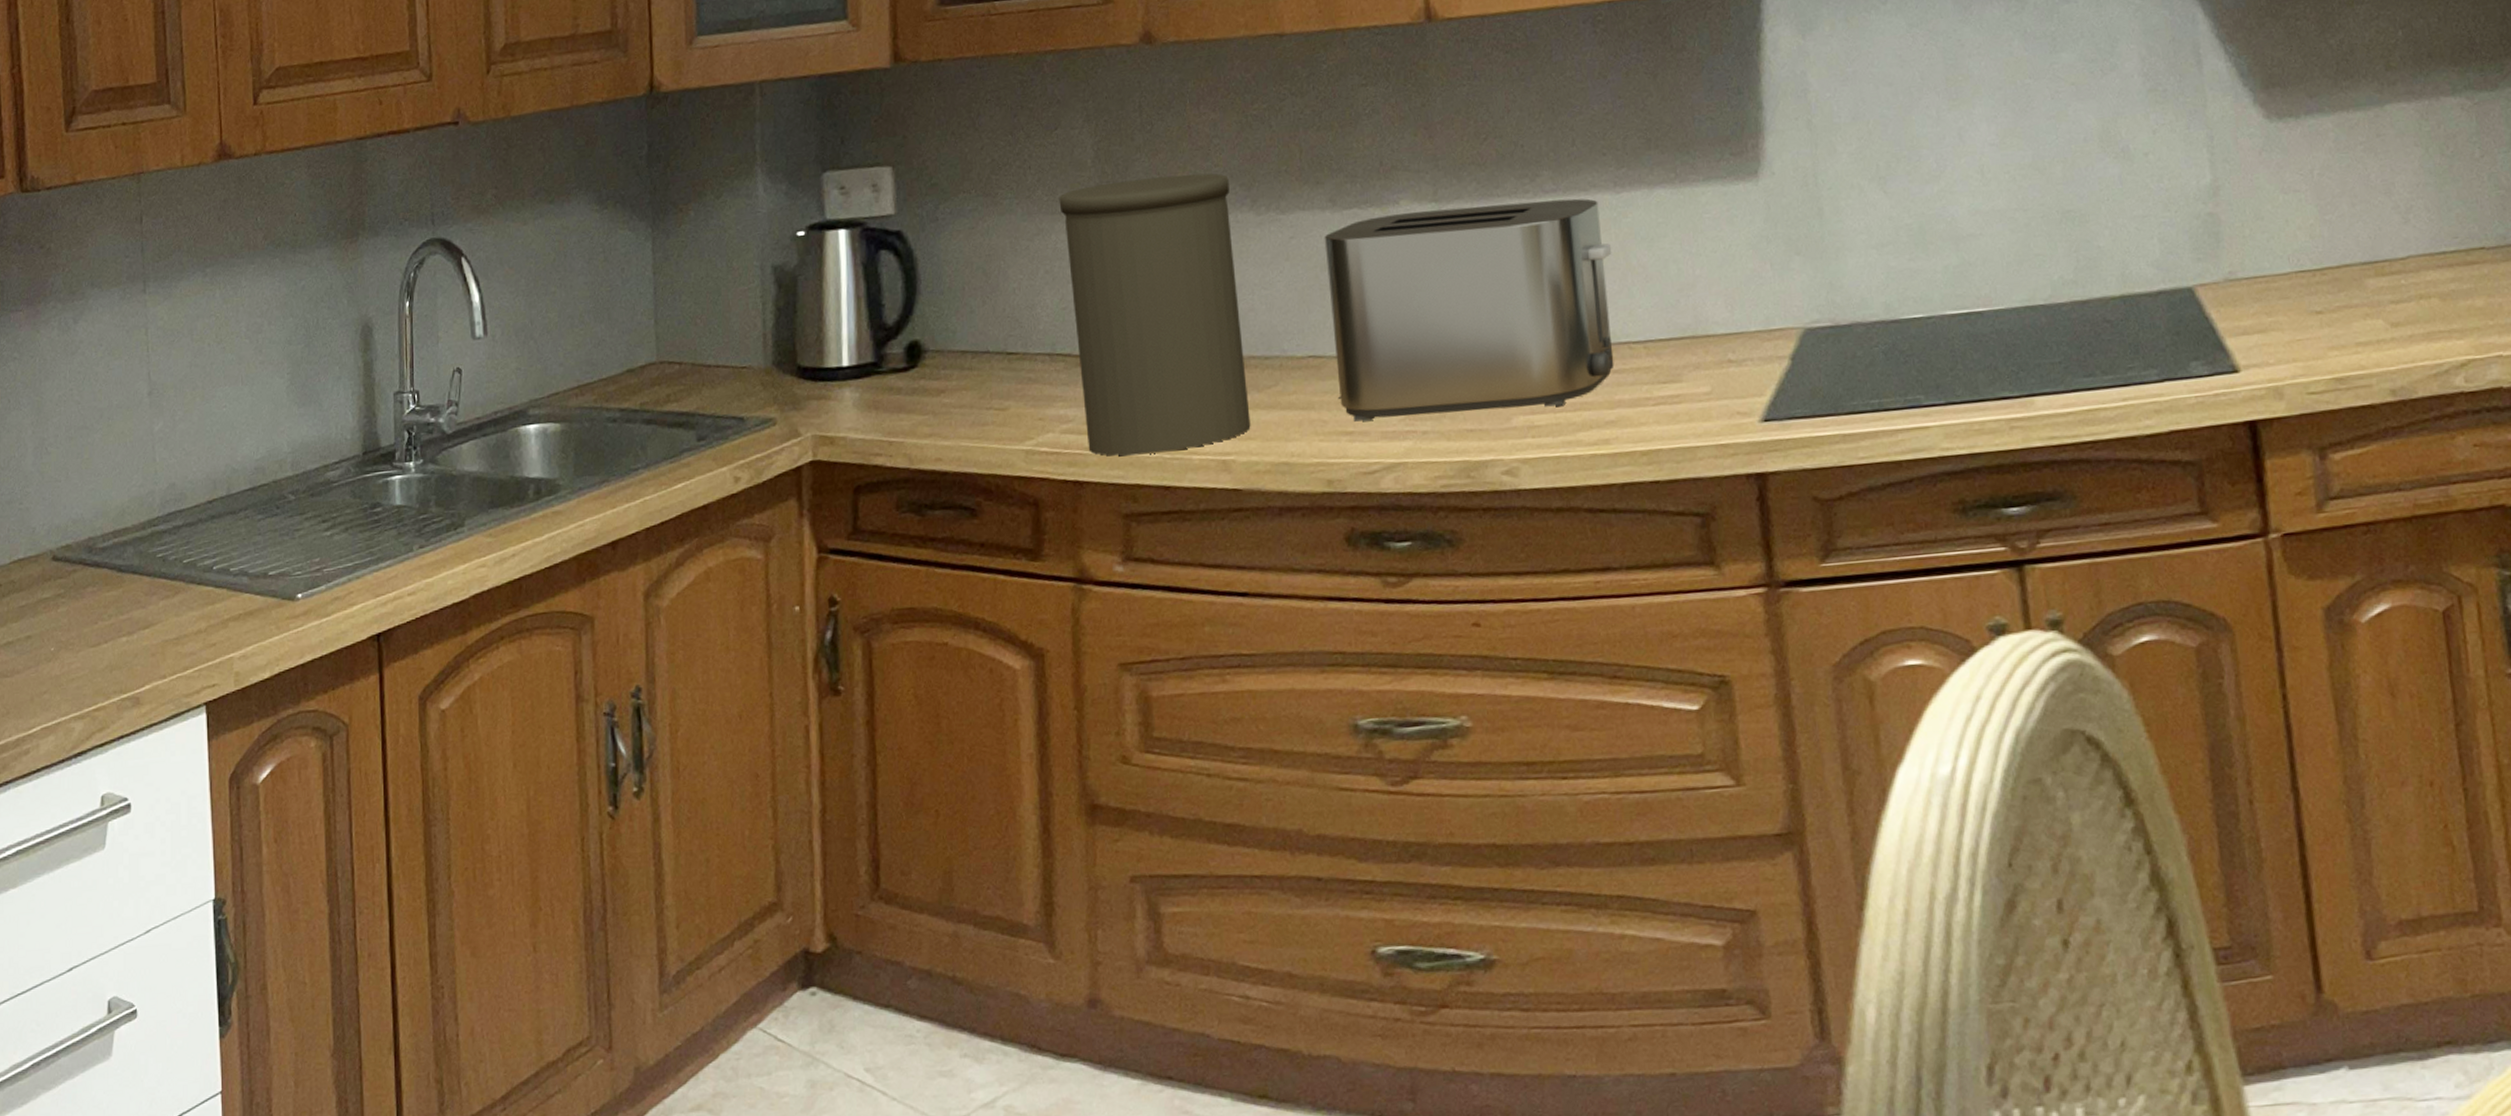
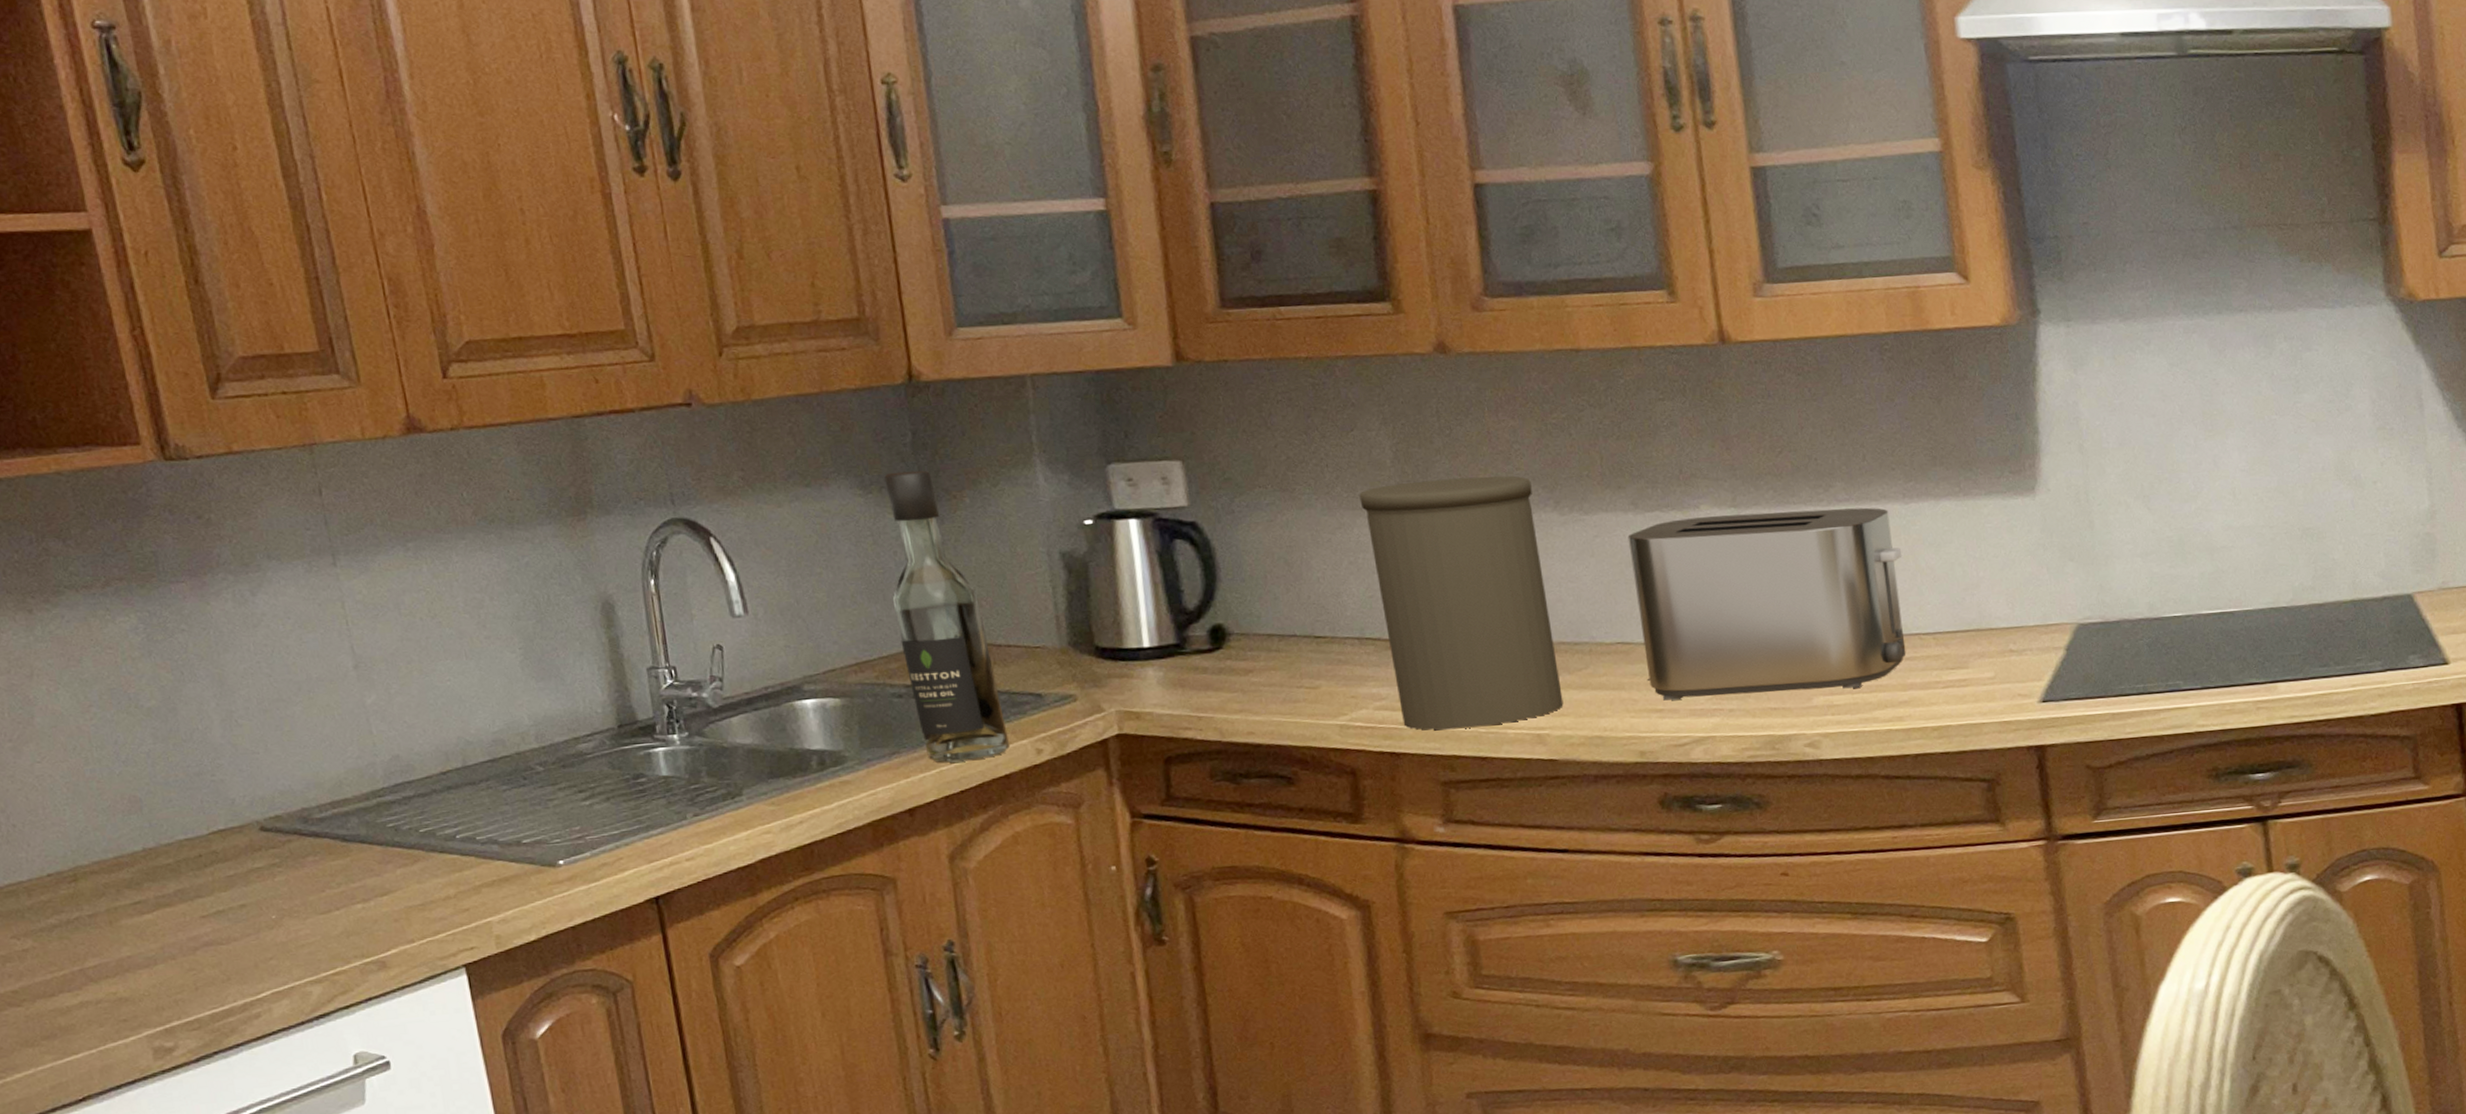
bottle: none [616,183,711,493] -> present [884,470,1011,763]

